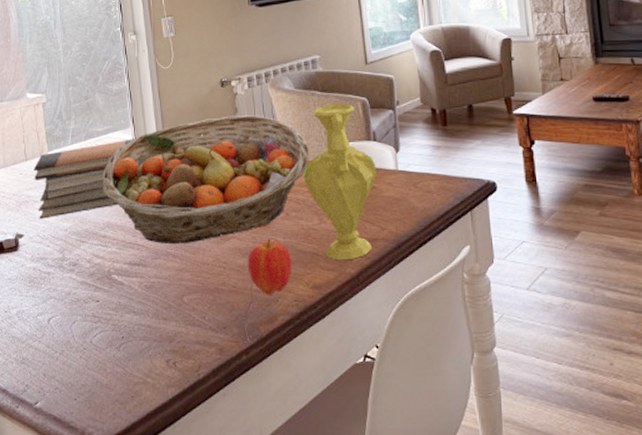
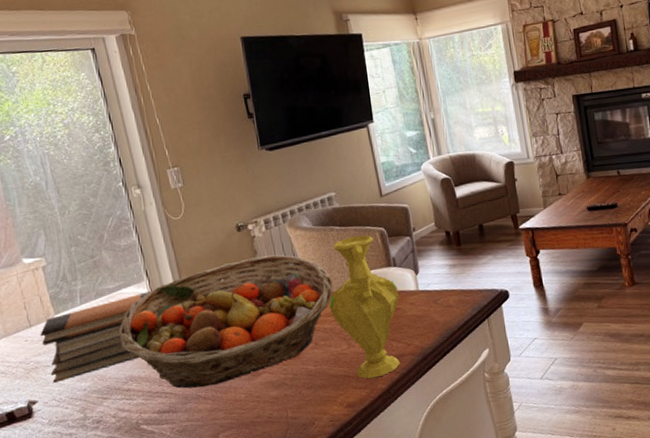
apple: present [247,238,292,295] -> none [280,368,326,420]

